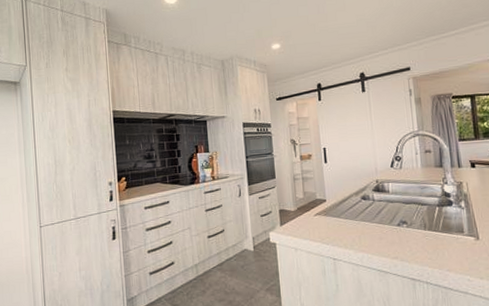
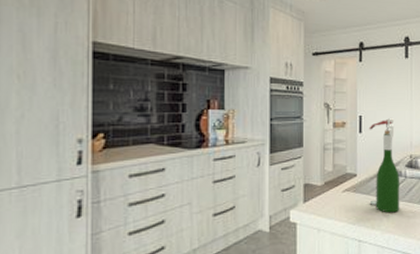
wine bottle: none [333,148,371,234] -> present [369,118,400,213]

